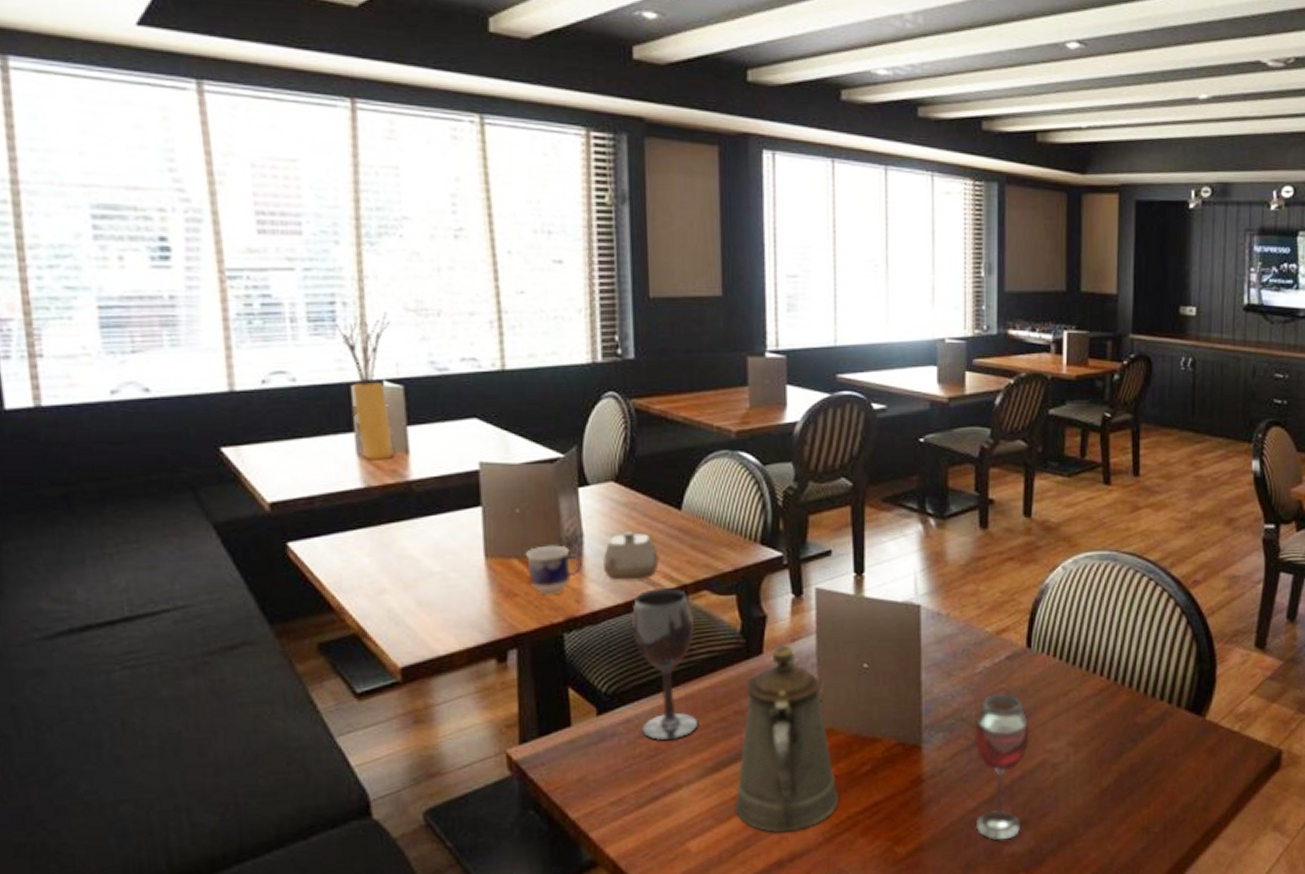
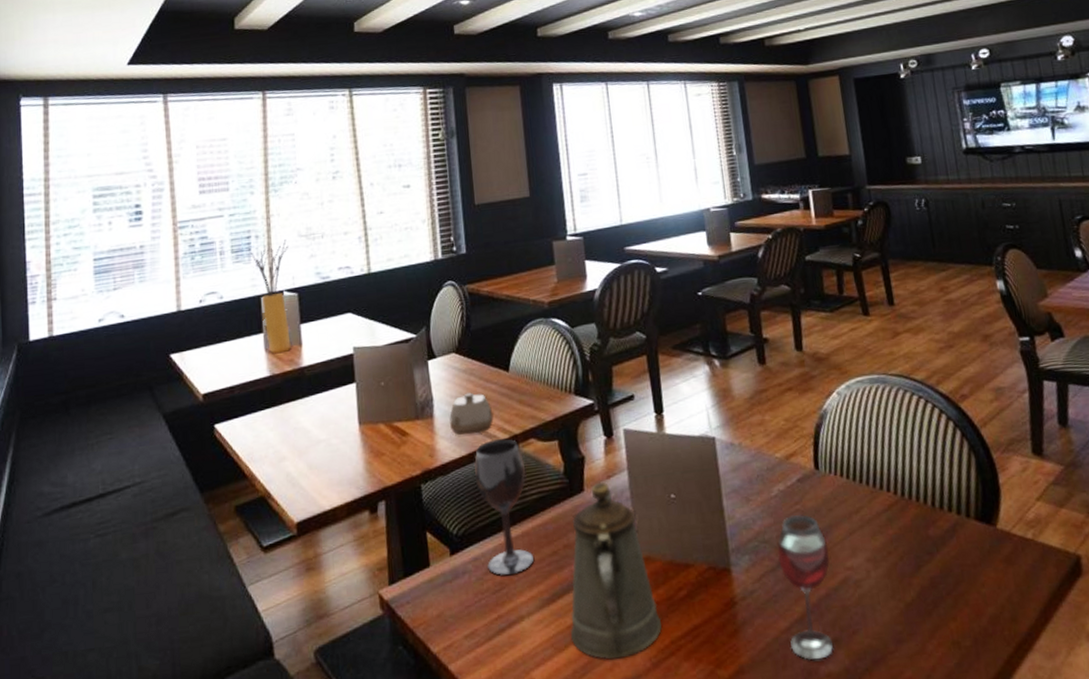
cup: present [525,545,582,595] -> none [389,409,434,453]

